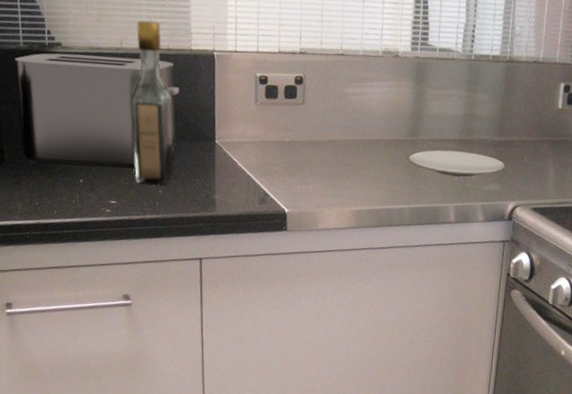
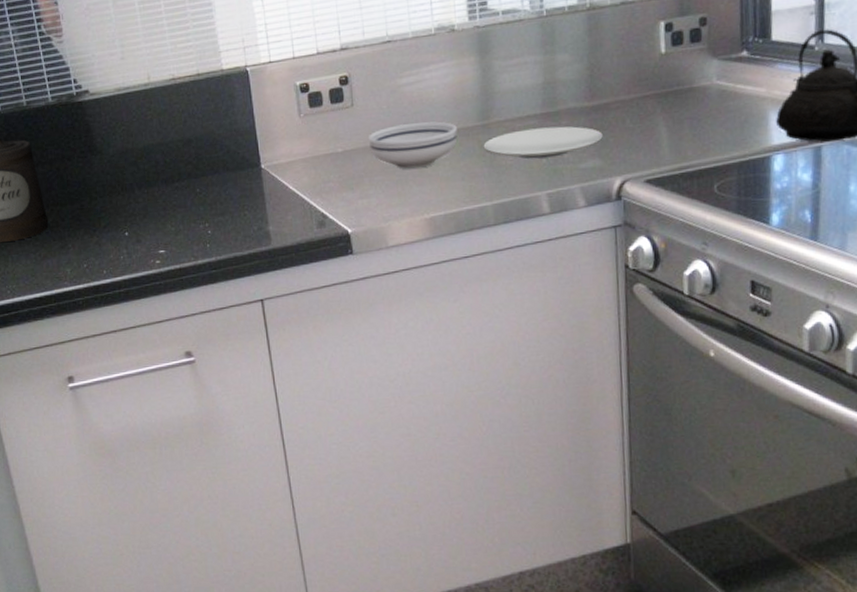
toaster: present [14,53,179,169] -> none [45,87,221,224]
bottle: present [131,20,174,184] -> none [162,46,222,226]
bowl: none [313,127,389,167] -> present [367,121,458,169]

